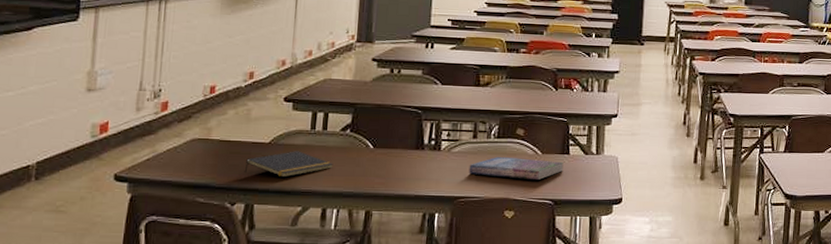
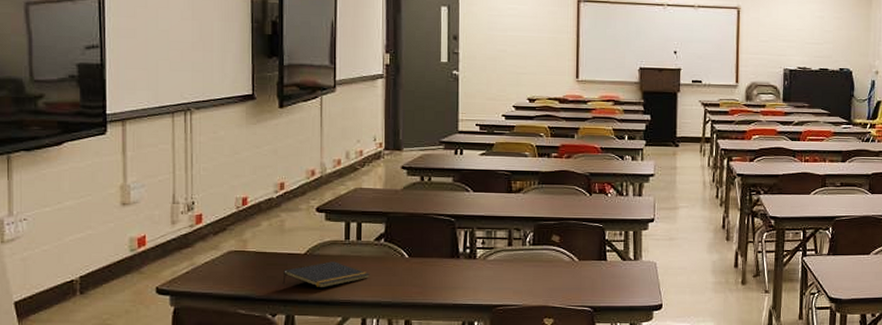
book: present [469,156,564,181] -> none [506,264,601,288]

